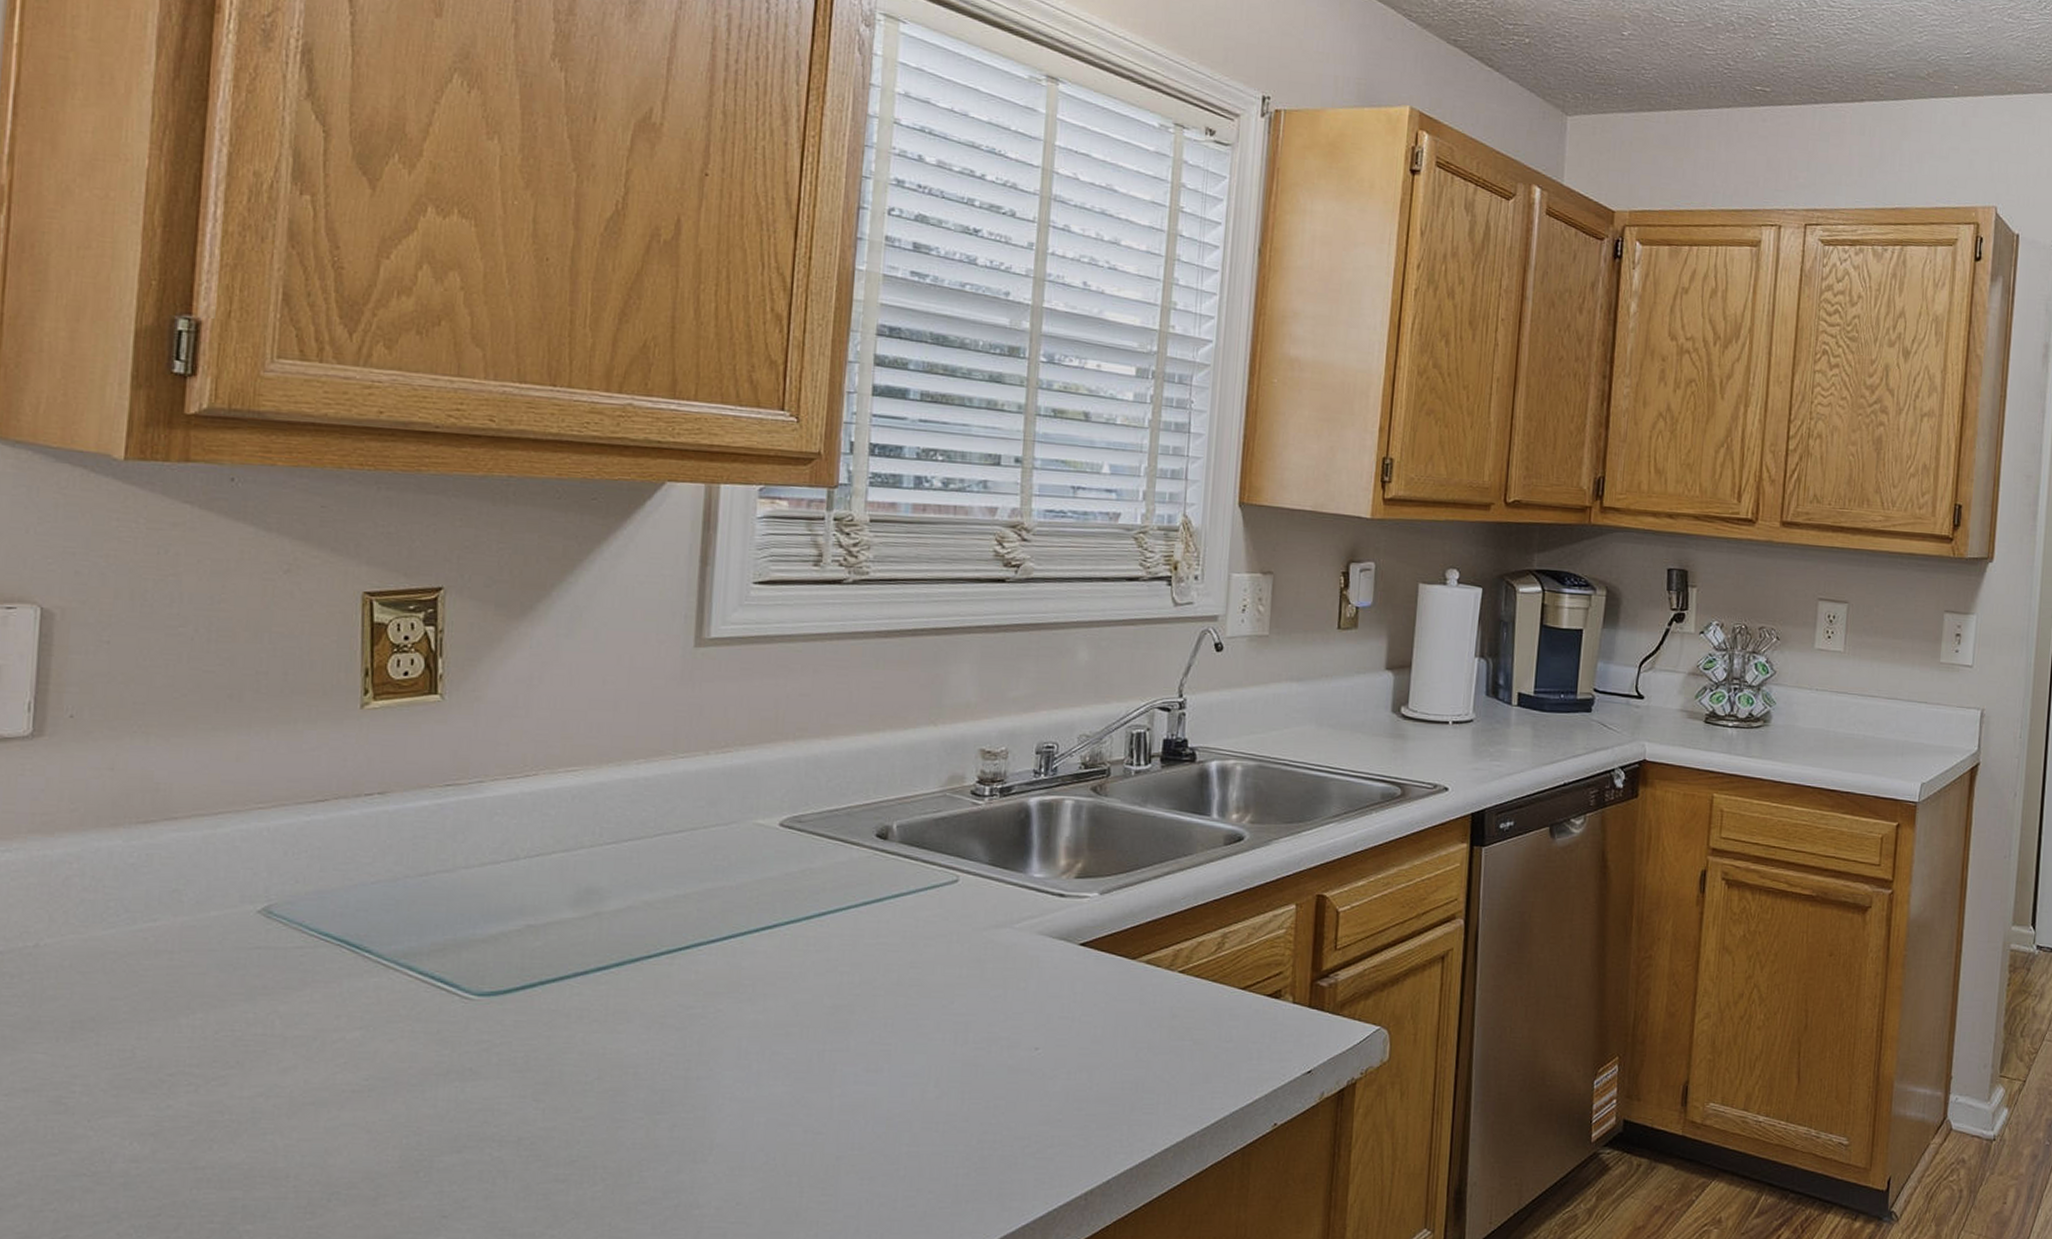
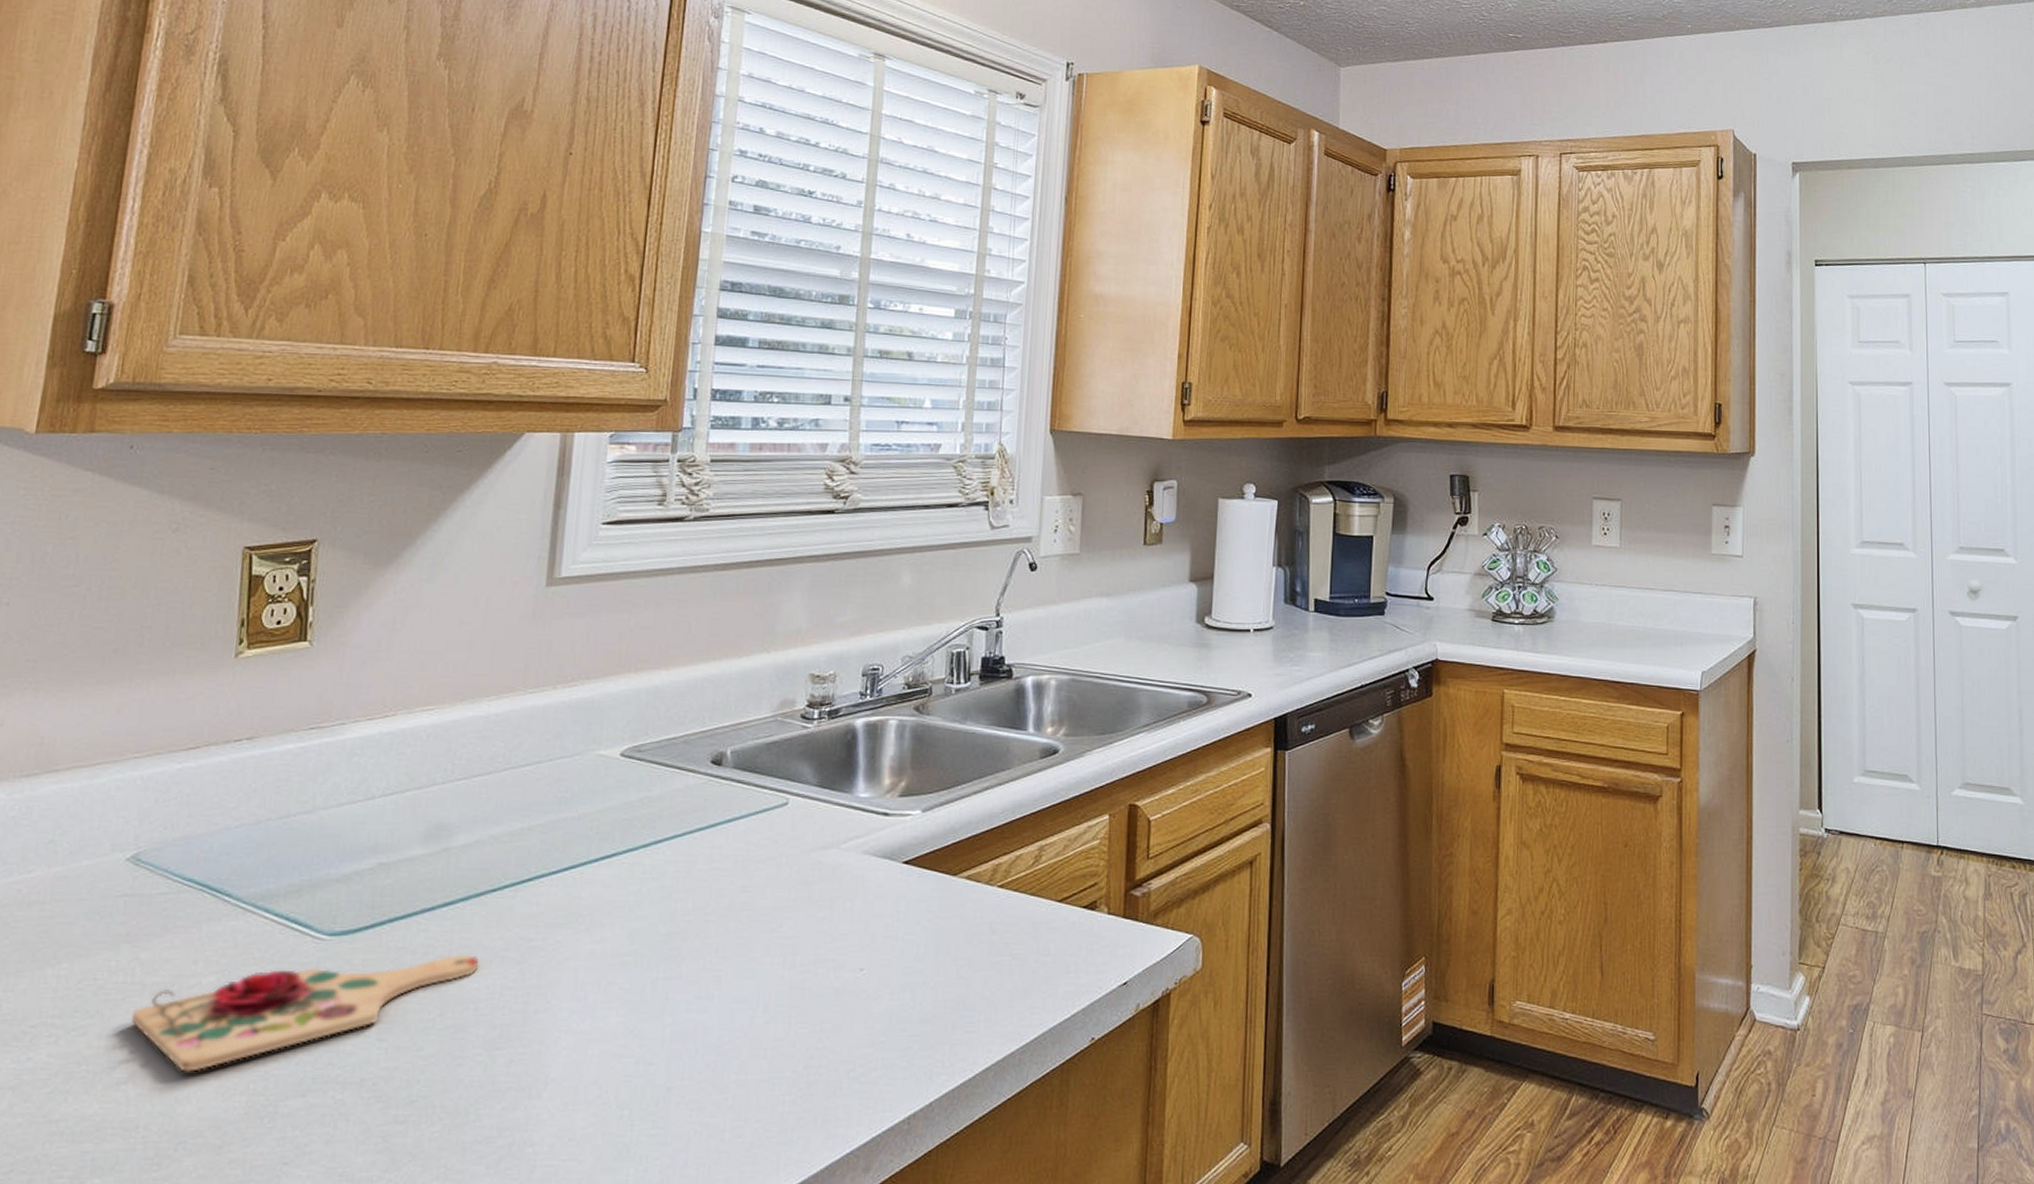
cutting board: none [273,1018,637,1125] -> present [131,954,480,1072]

